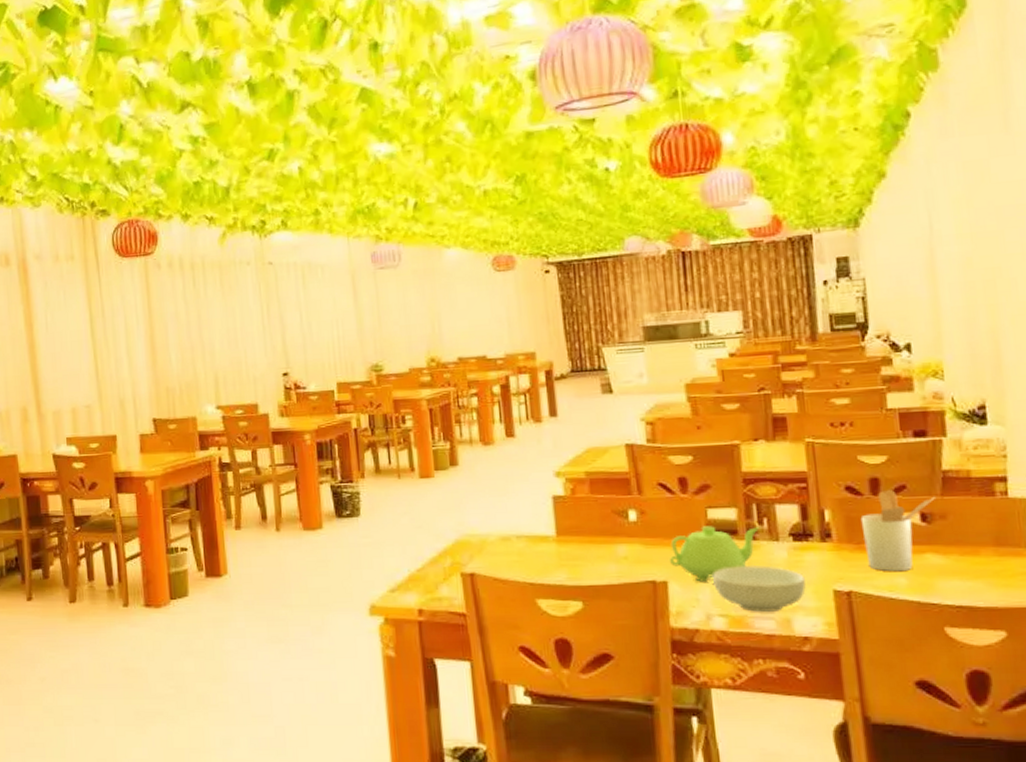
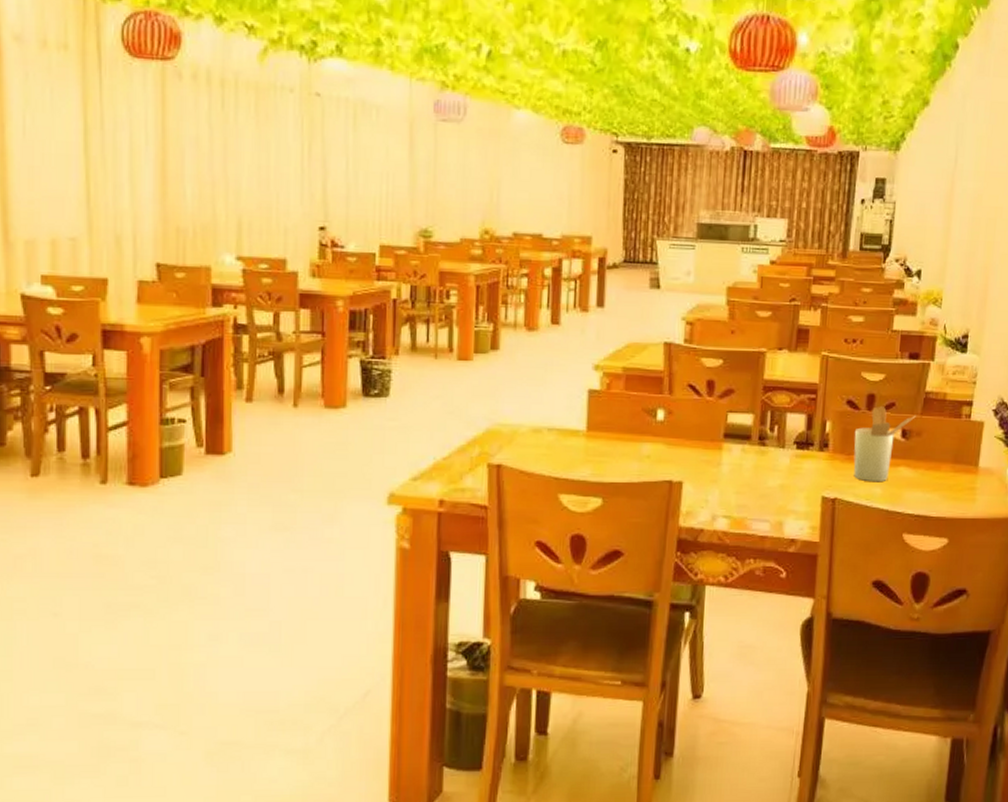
teapot: present [669,526,760,582] -> none [687,430,771,484]
cereal bowl: present [713,564,806,612] -> none [723,469,800,515]

